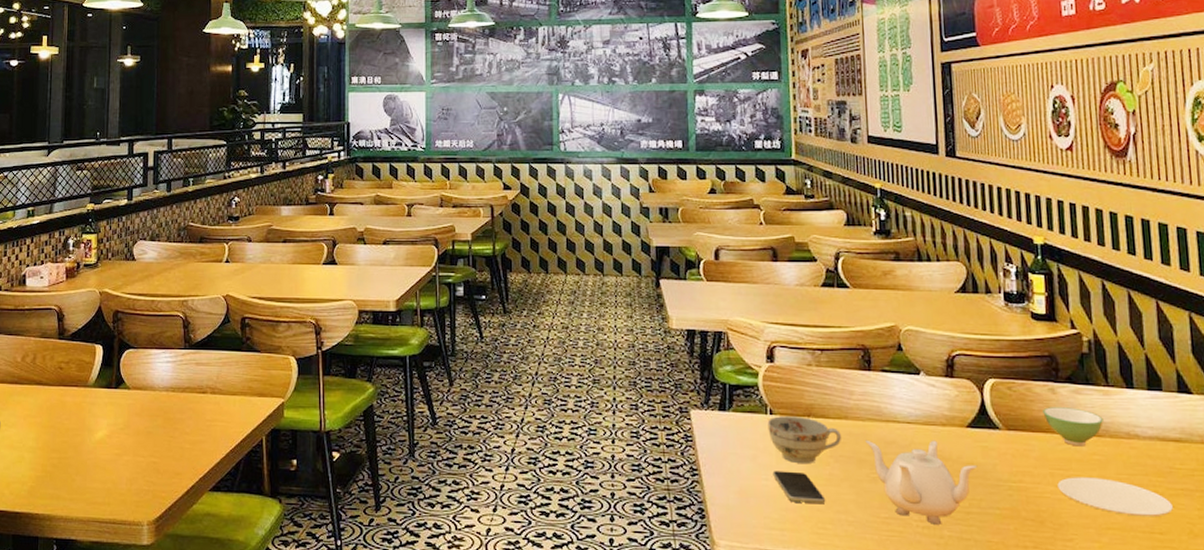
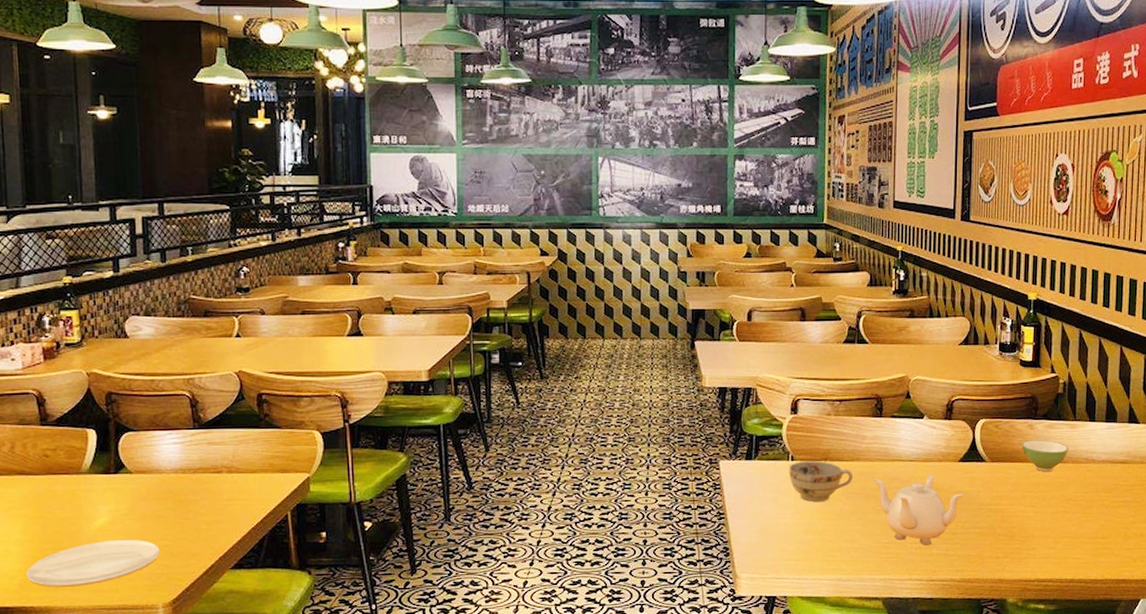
plate: none [35,453,149,497] -> present [26,539,160,587]
mobile phone: present [773,471,826,503] -> none [791,509,836,536]
plate: present [1057,477,1173,518] -> none [1027,496,1114,526]

